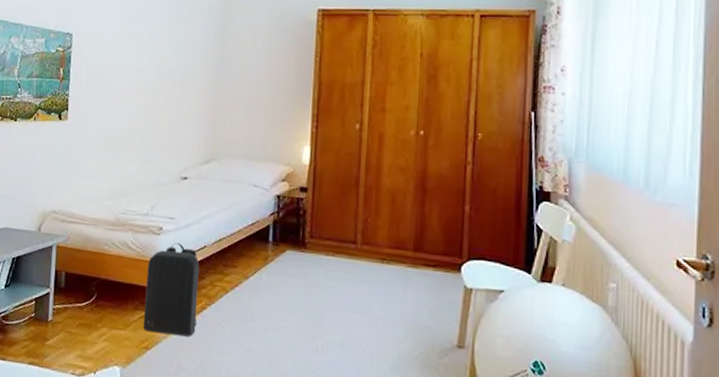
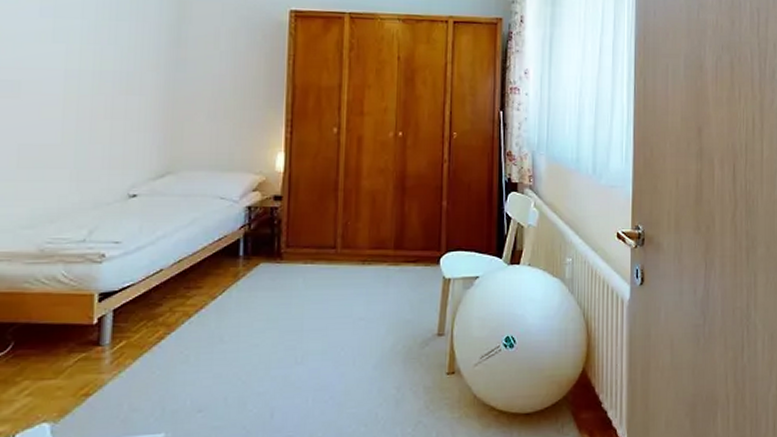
backpack: present [143,243,200,336] -> none [81,270,155,376]

